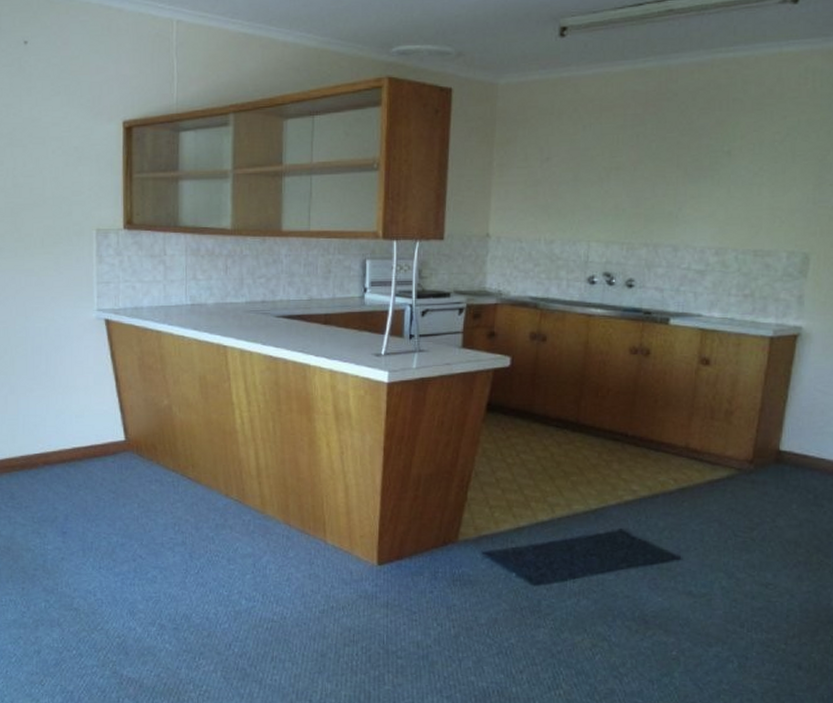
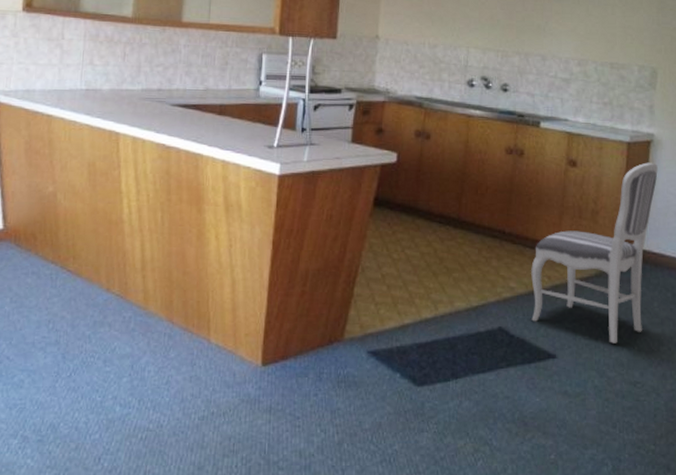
dining chair: none [655,358,805,546] -> present [531,162,658,344]

